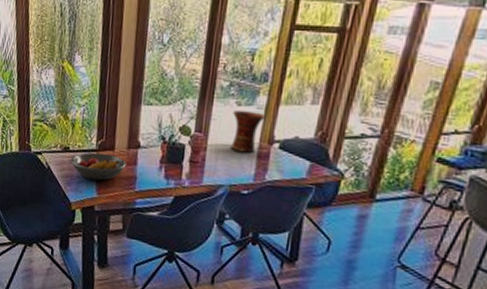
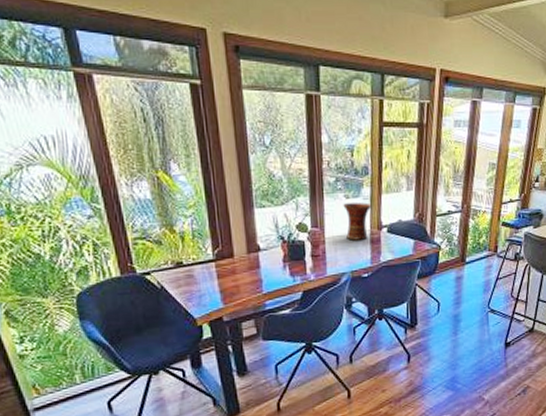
fruit bowl: present [70,152,127,181] -> none [186,261,249,291]

